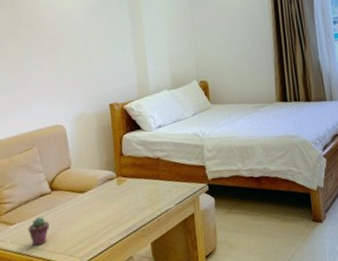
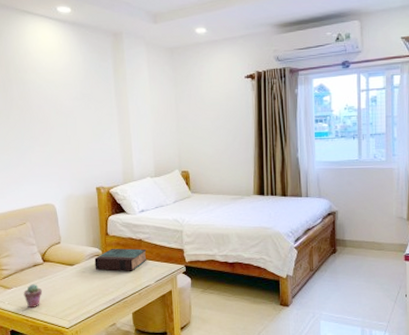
book: none [108,168,166,196] -> present [94,248,147,271]

